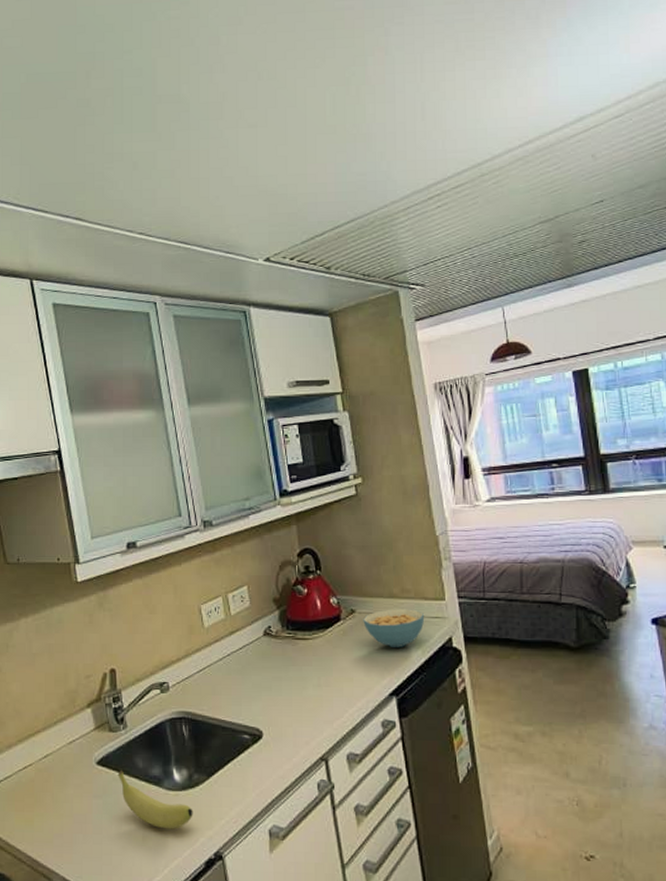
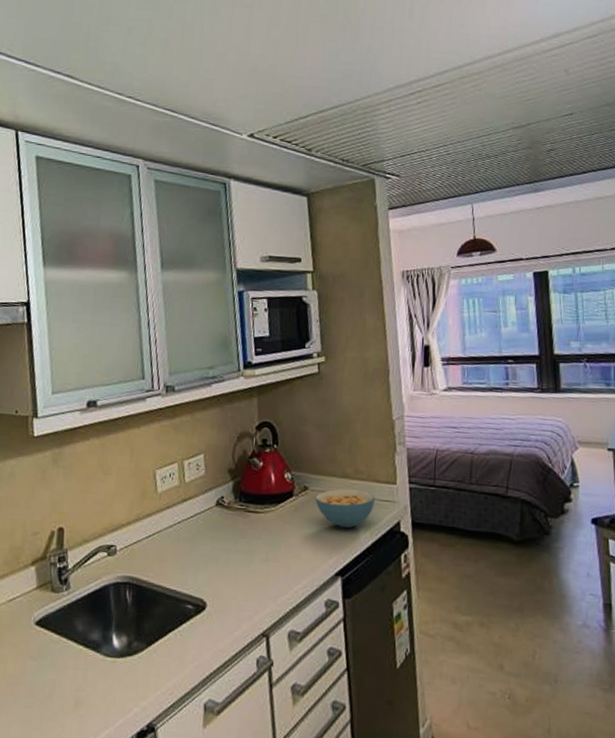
fruit: present [117,771,193,829] -> none [55,633,130,697]

